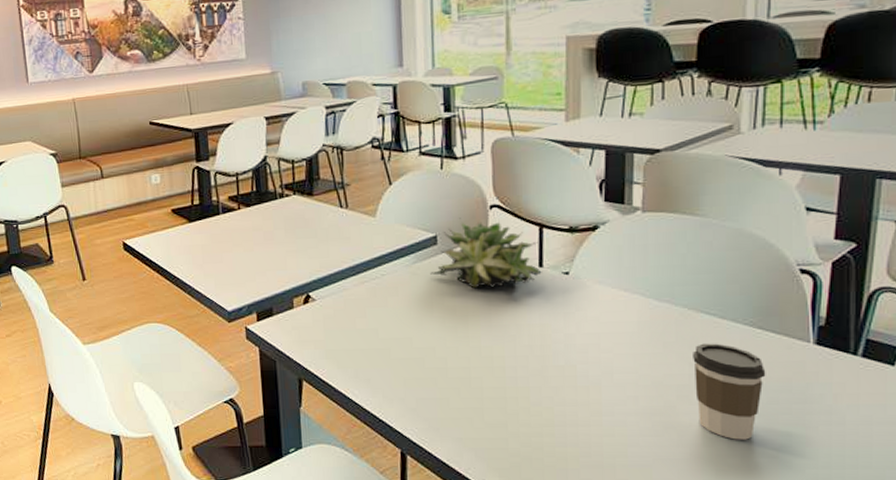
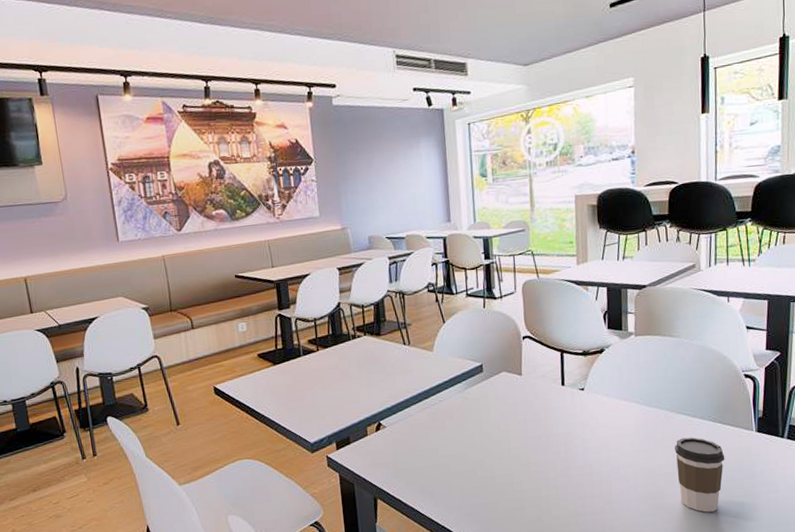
succulent plant: present [430,218,542,289] -> none [478,348,564,408]

